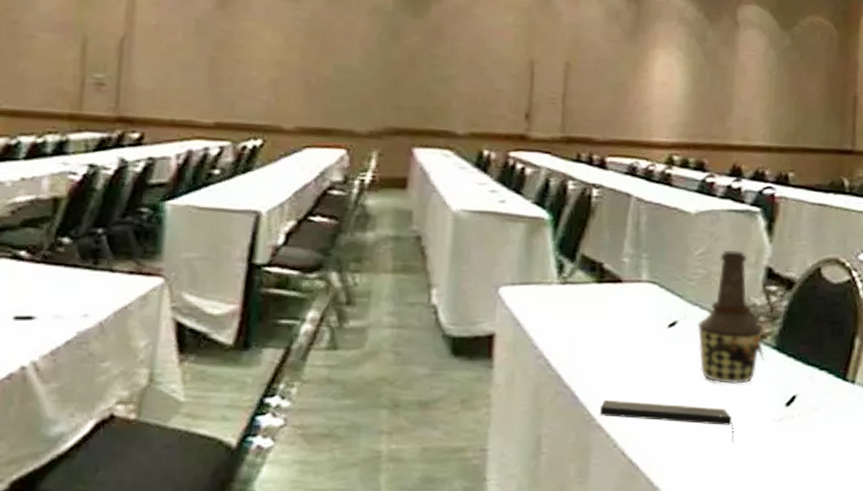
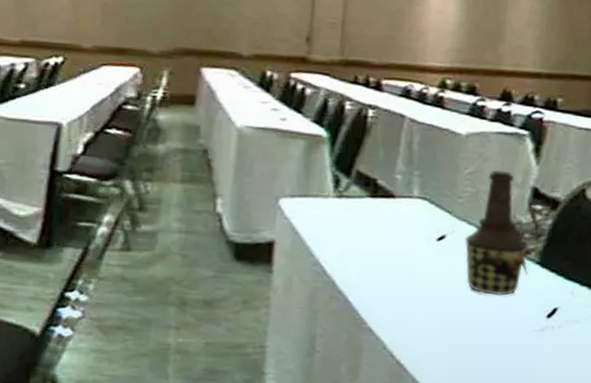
notepad: present [599,400,734,442] -> none [370,306,497,349]

